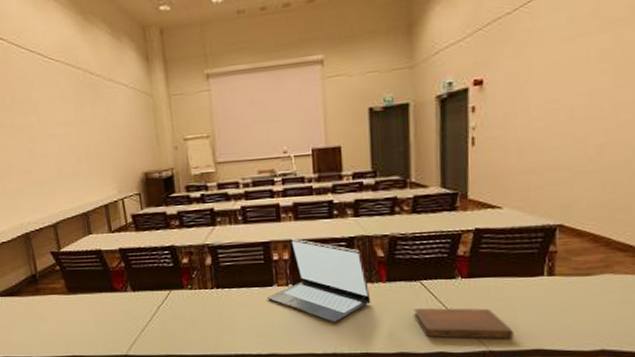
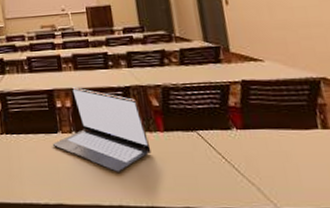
notebook: present [413,308,514,339] -> none [194,160,301,196]

